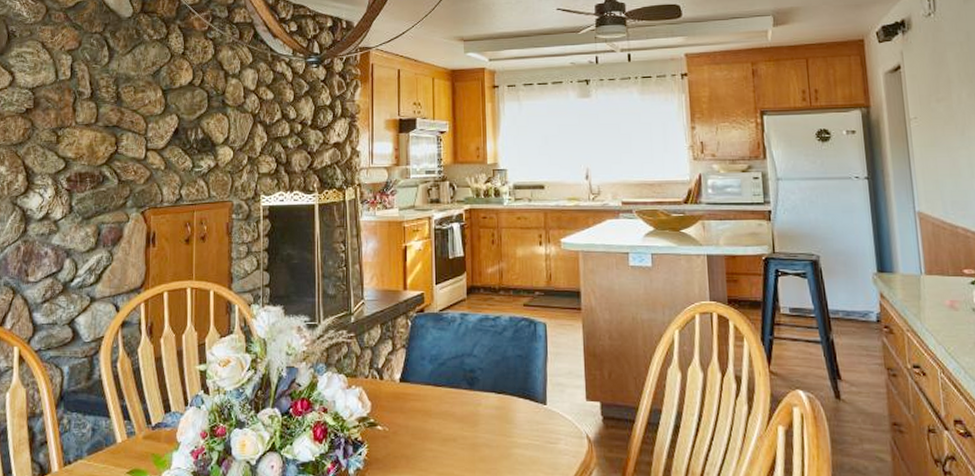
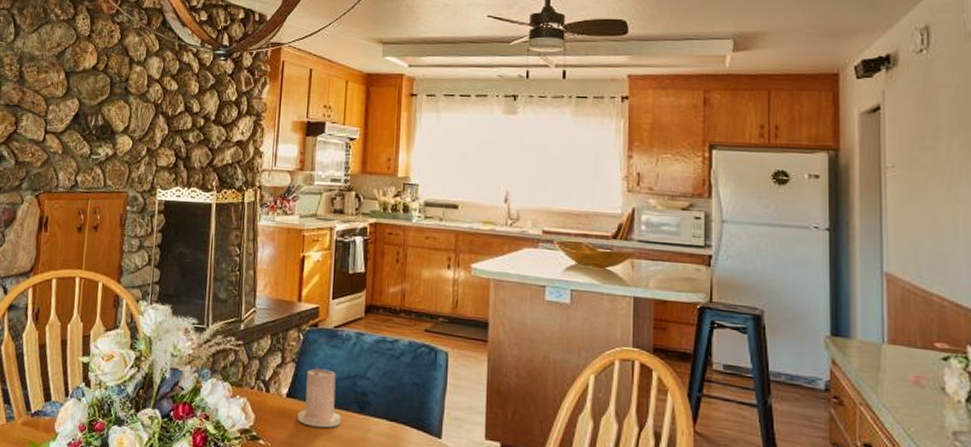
candle: none [412,350,452,408] -> present [297,367,341,428]

